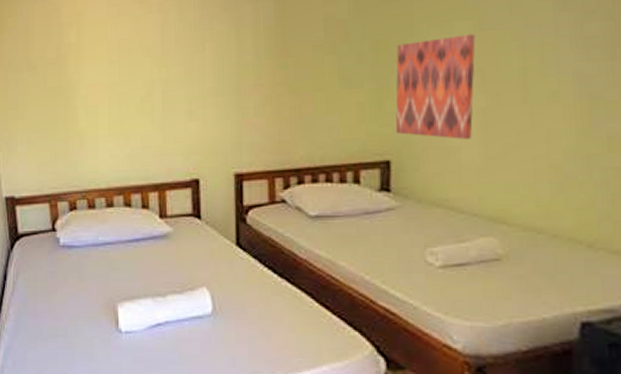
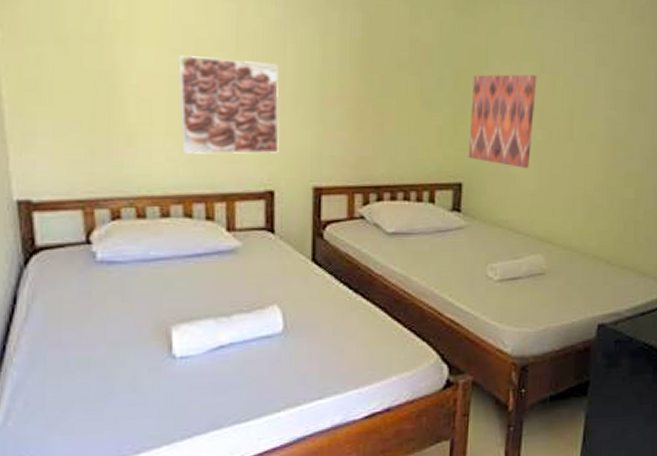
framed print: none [116,61,202,150] -> present [178,54,280,155]

